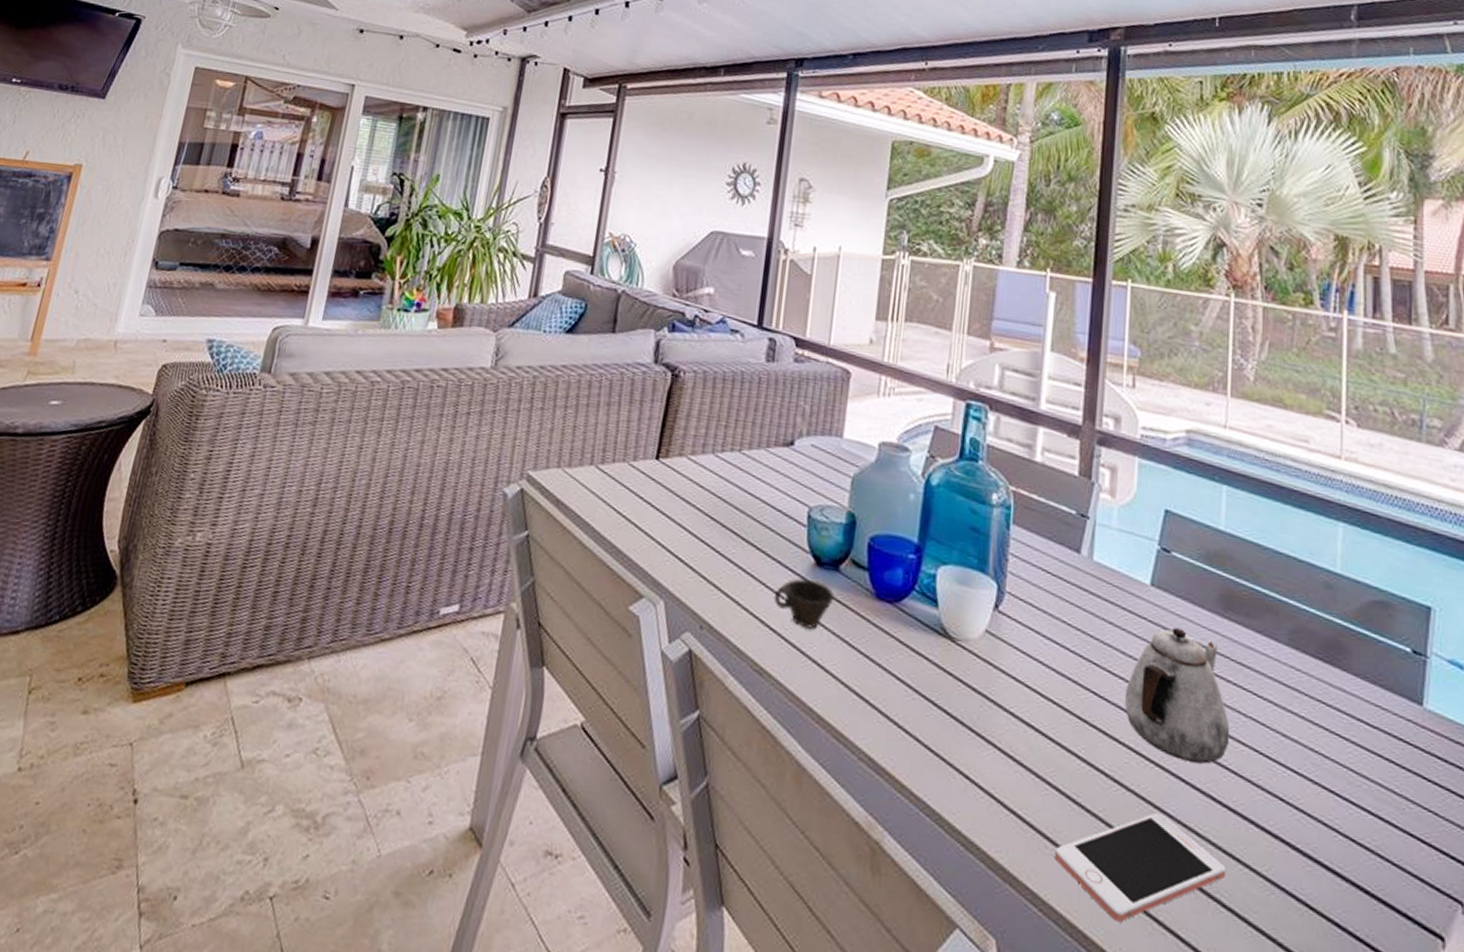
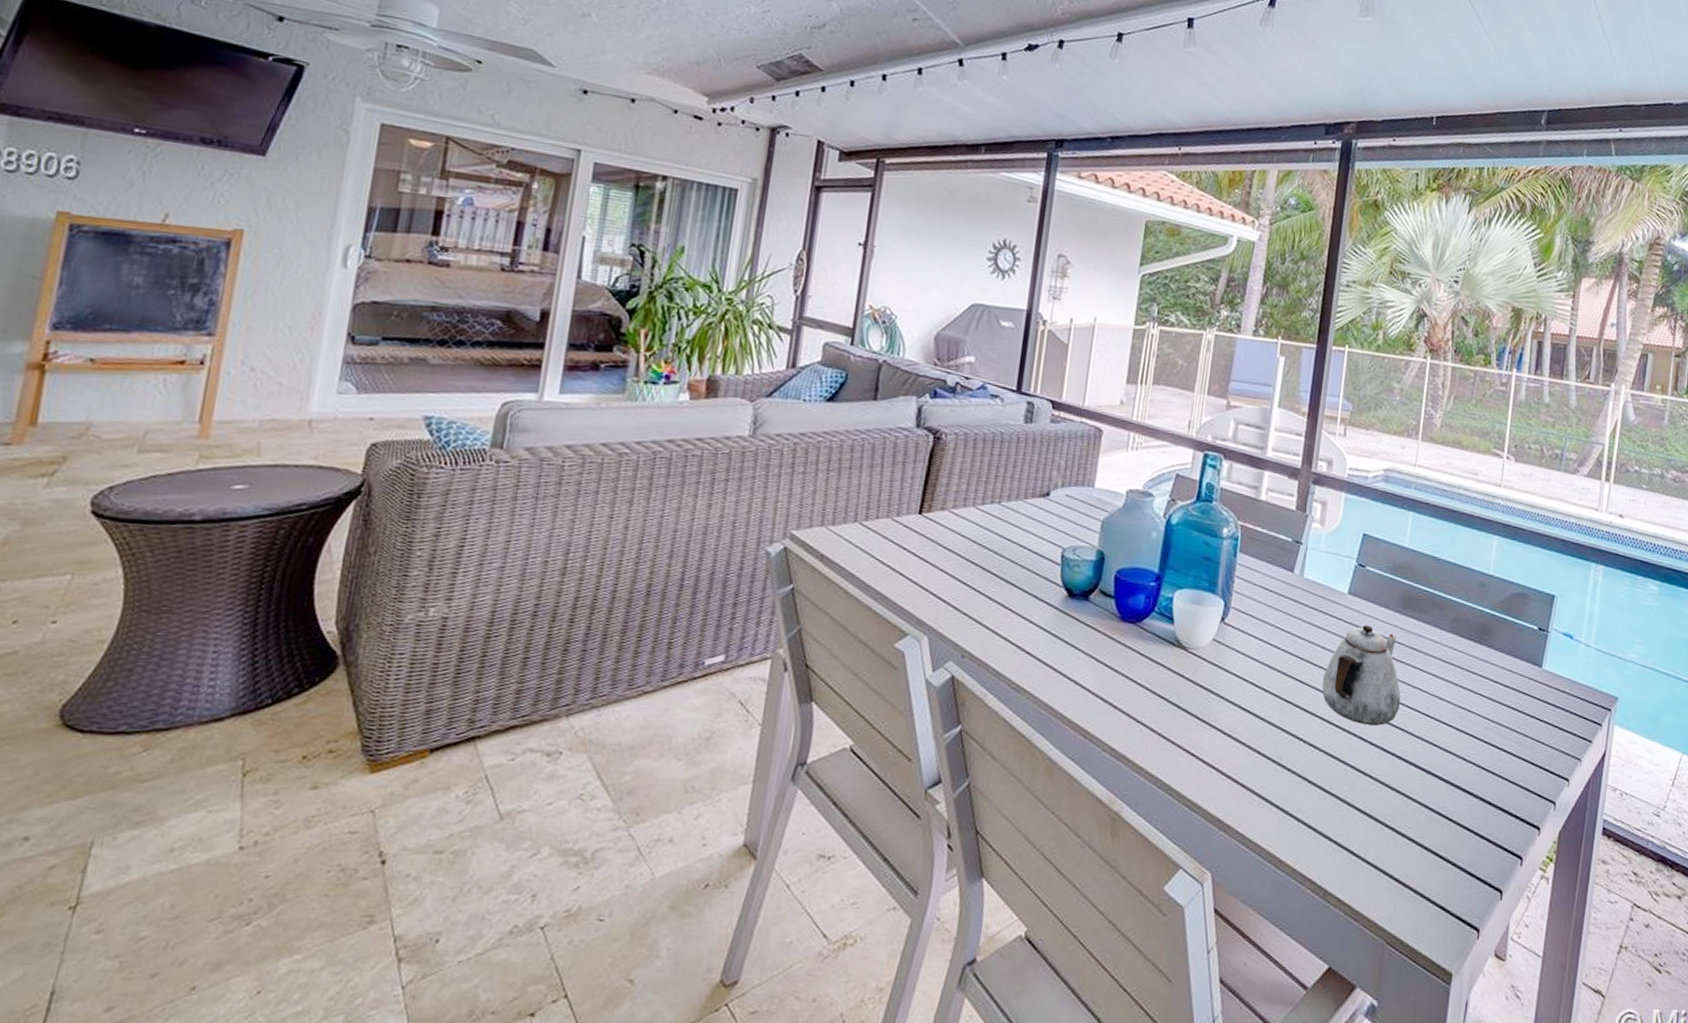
cup: present [773,578,835,629] -> none [1029,608,1085,650]
cell phone: present [1055,812,1227,923] -> none [1261,764,1391,848]

